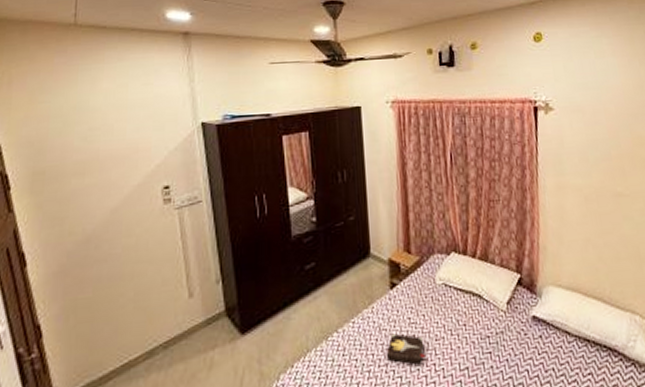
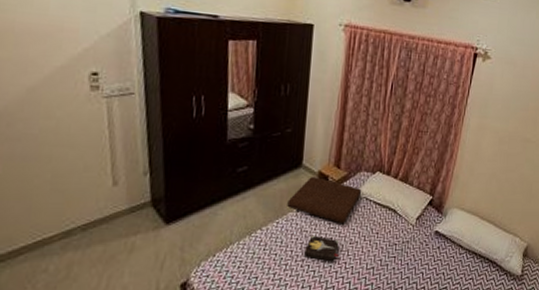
cushion: none [361,265,439,318] -> present [287,176,362,224]

